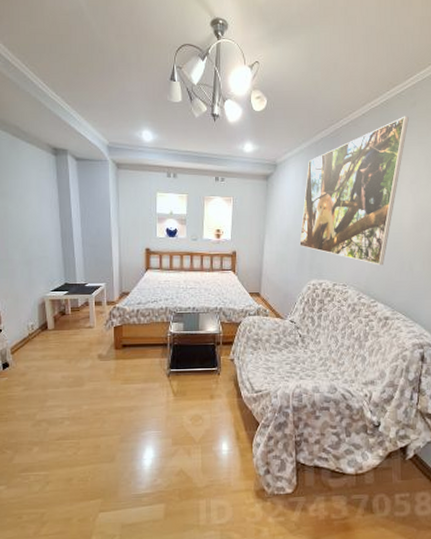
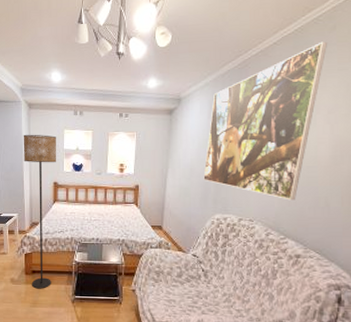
floor lamp: none [110,196,149,364] -> present [23,134,57,289]

